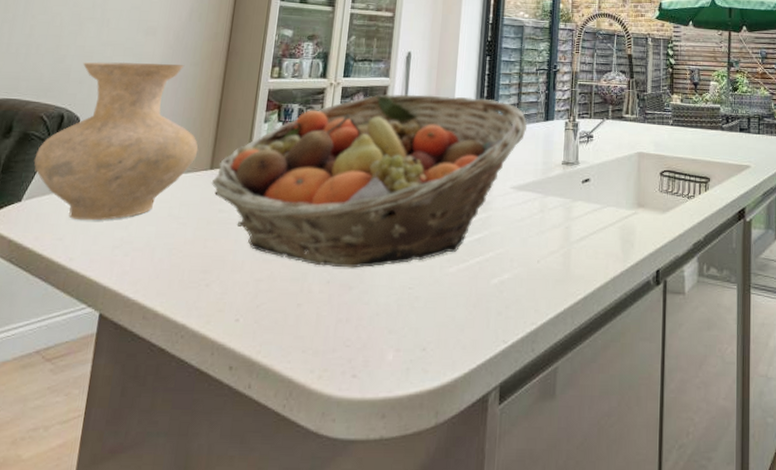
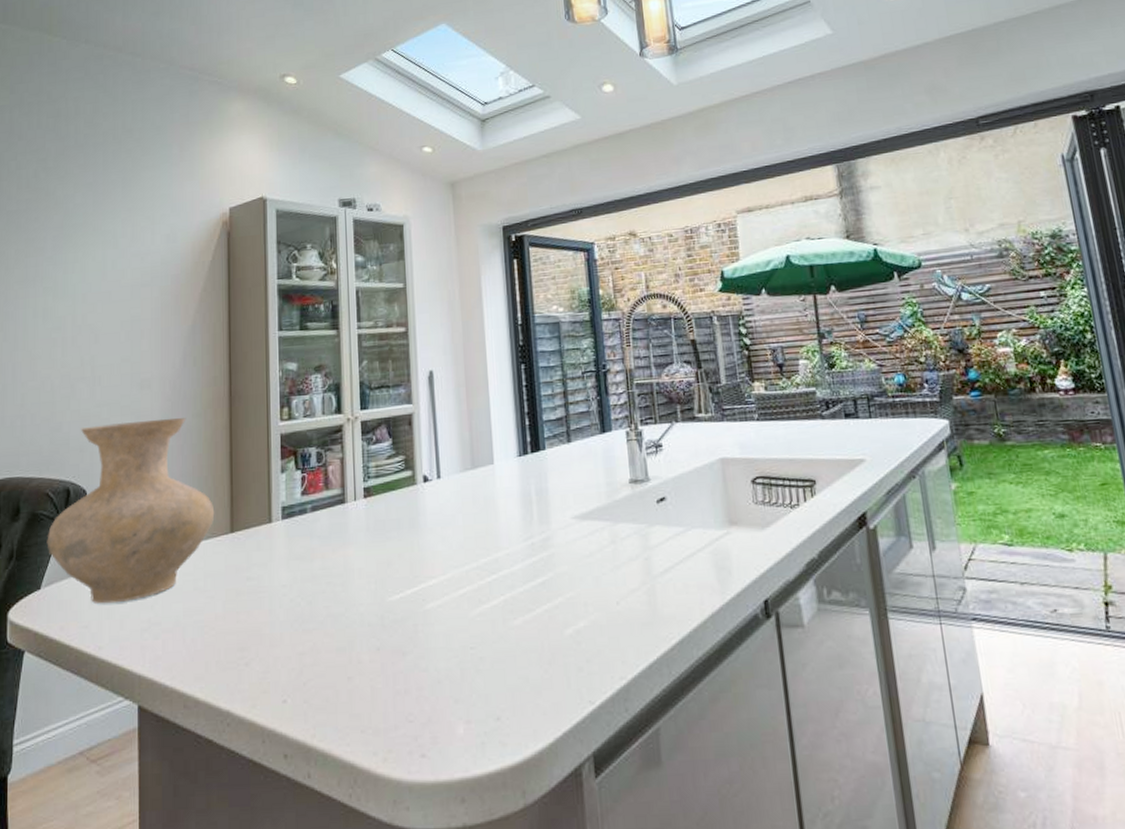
fruit basket: present [211,93,528,268] -> none [234,414,582,632]

